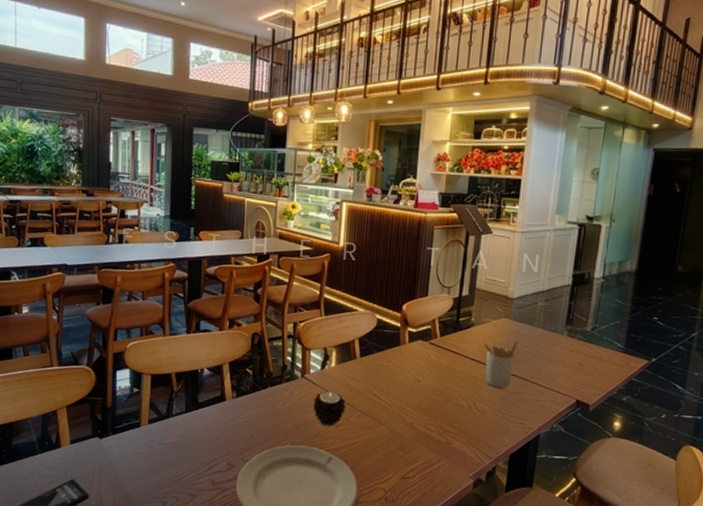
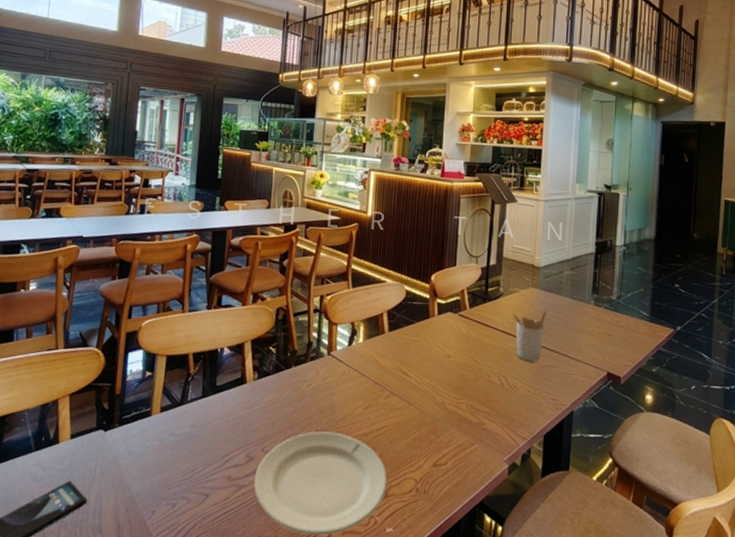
candle: present [313,391,346,427] -> none [340,369,374,409]

